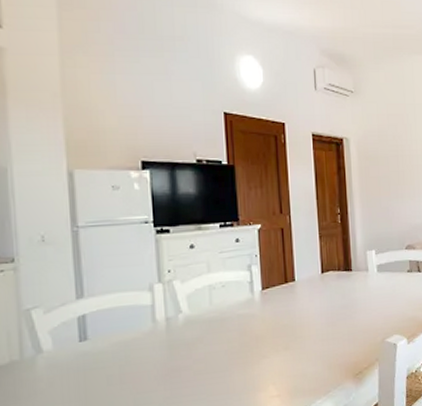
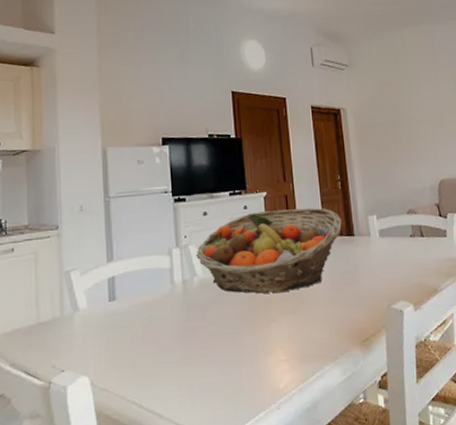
fruit basket: none [181,242,340,330] -> present [196,207,342,294]

